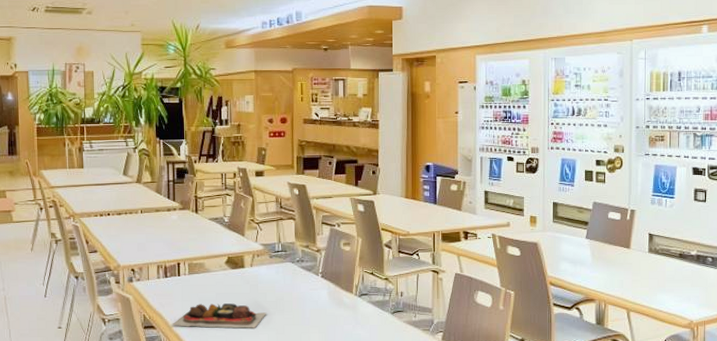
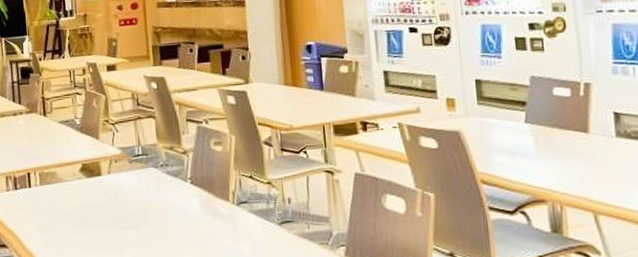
food tray: present [170,303,267,329] -> none [24,217,131,246]

